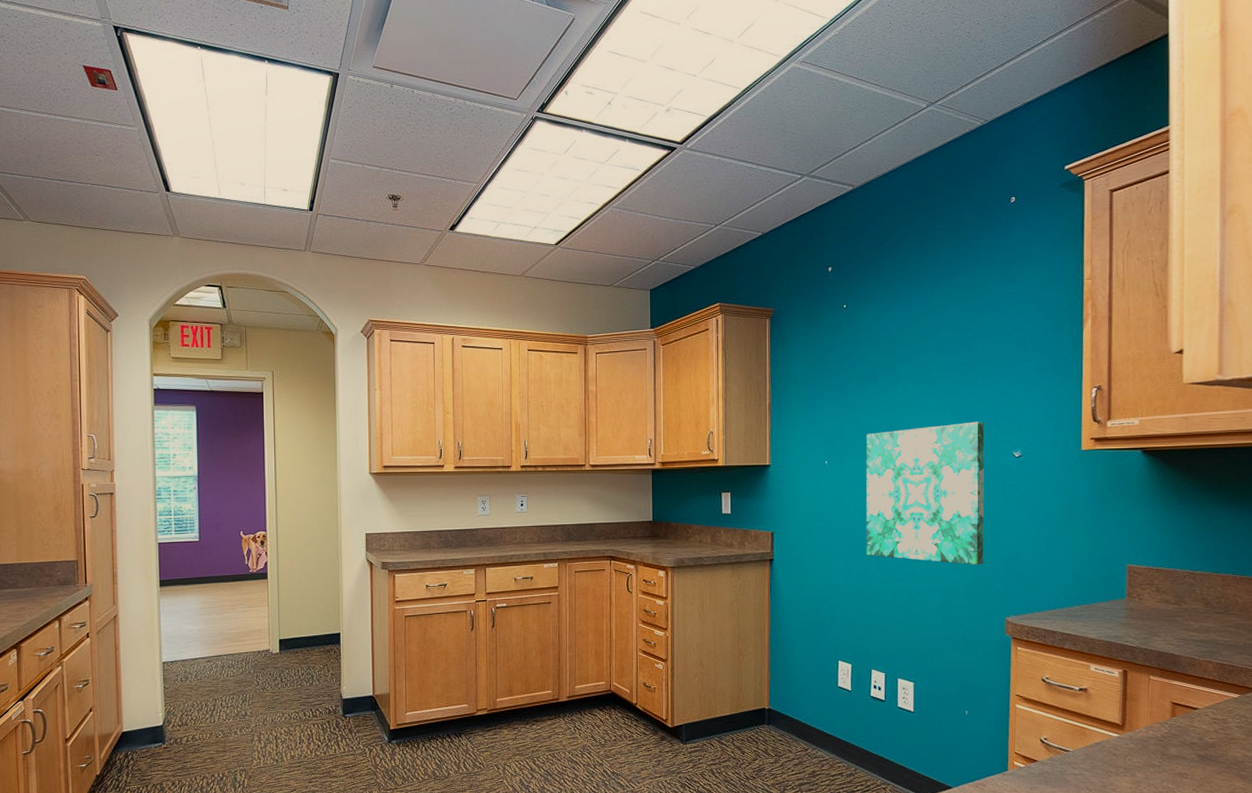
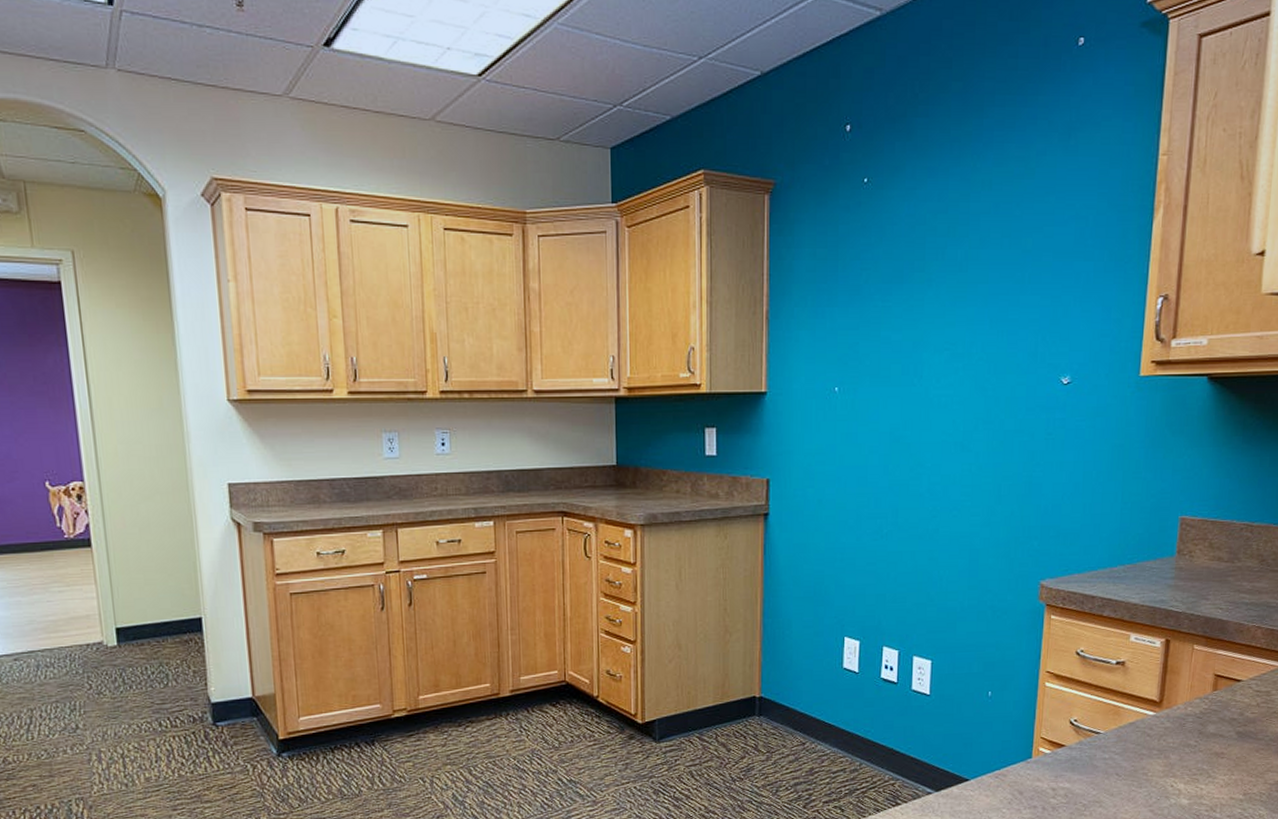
wall art: present [866,421,985,565] -> none [881,338,1029,518]

